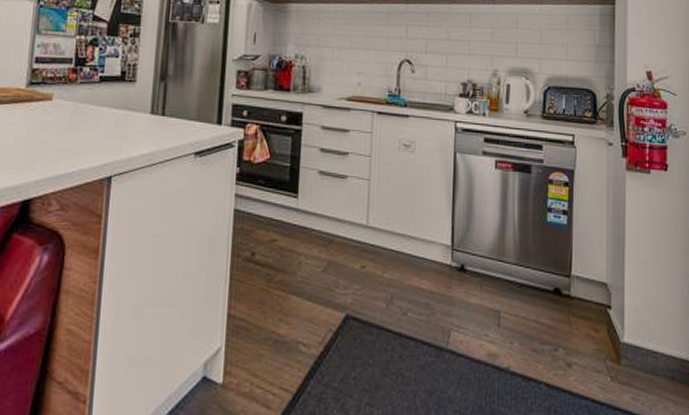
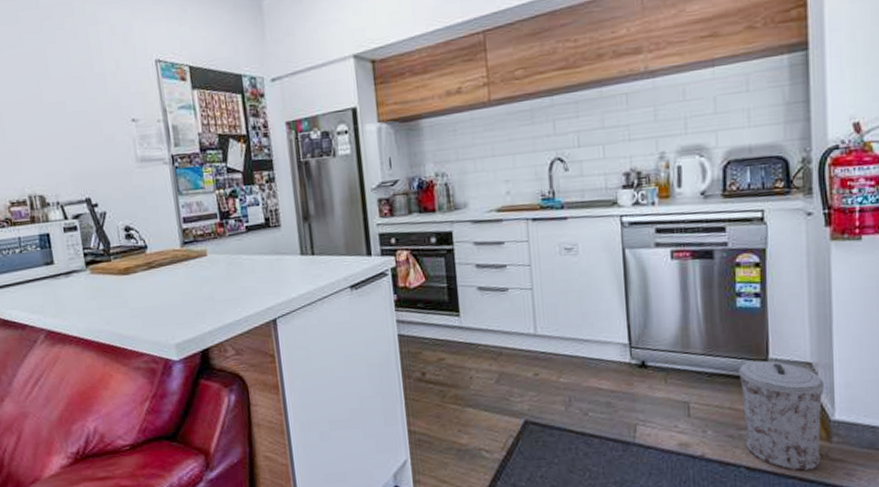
trash can: none [545,276,617,392] -> present [738,360,825,471]

